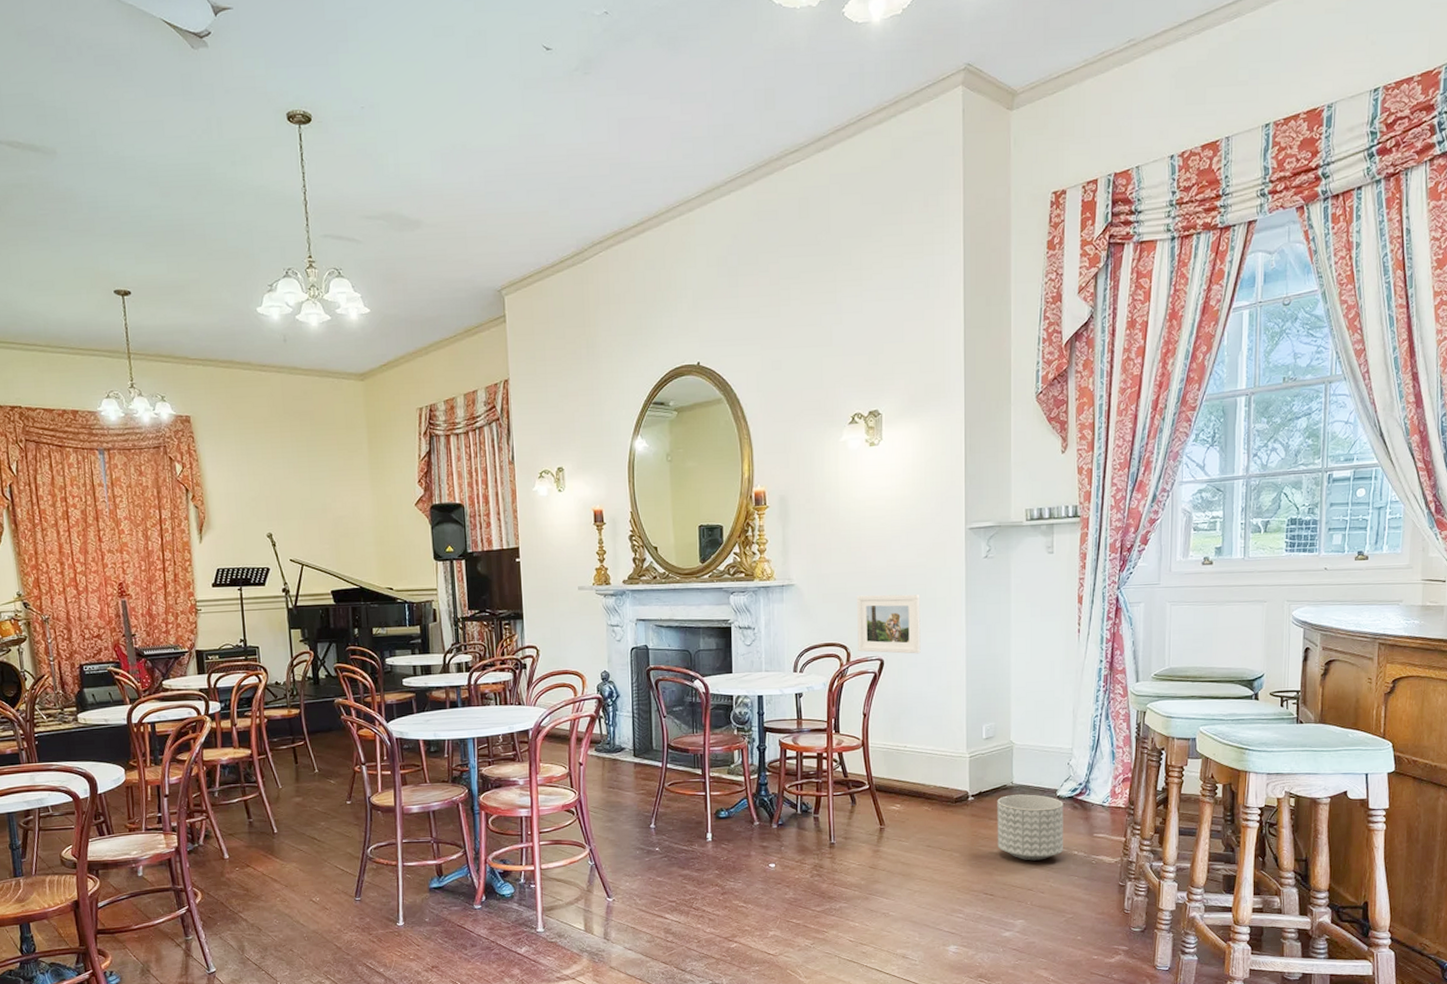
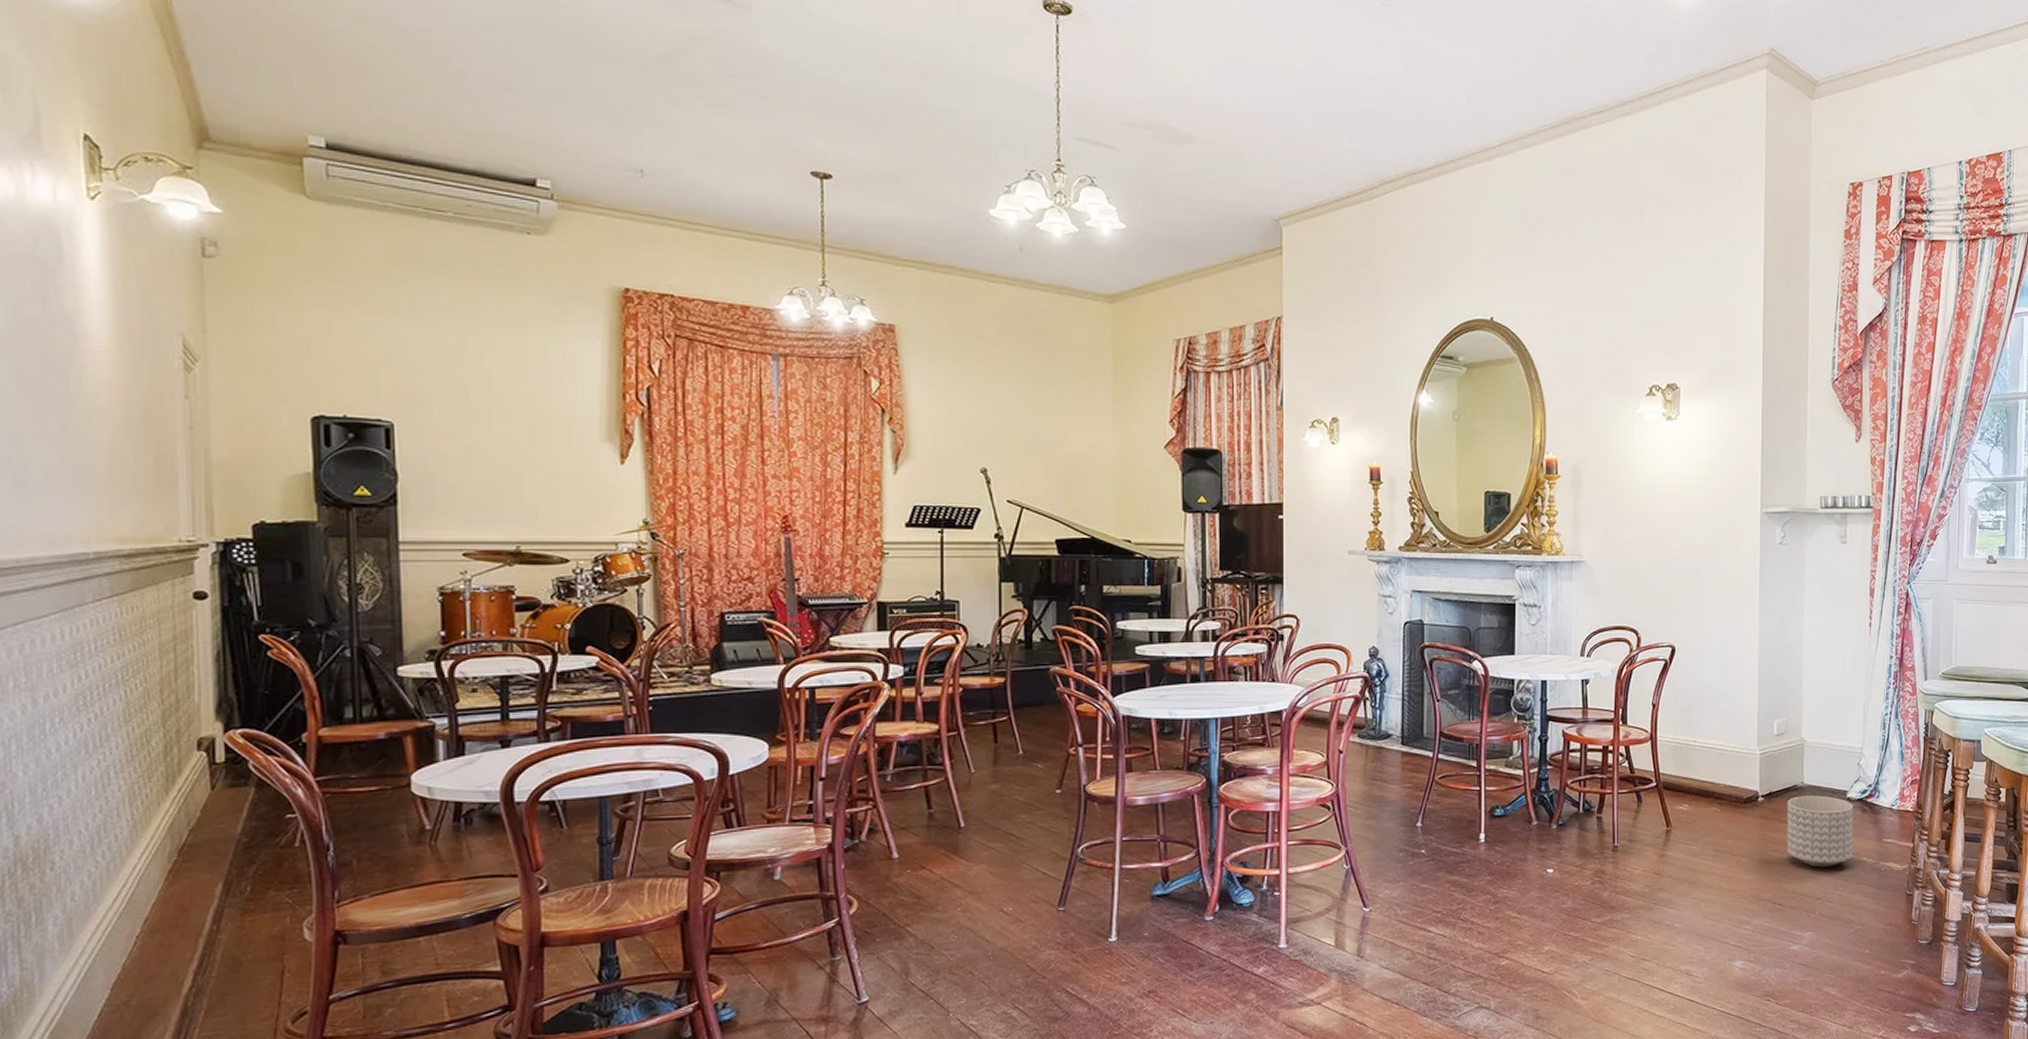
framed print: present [857,594,921,654] -> none [1649,576,1714,642]

